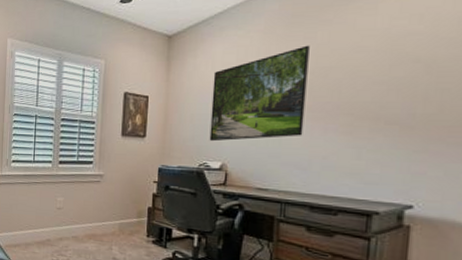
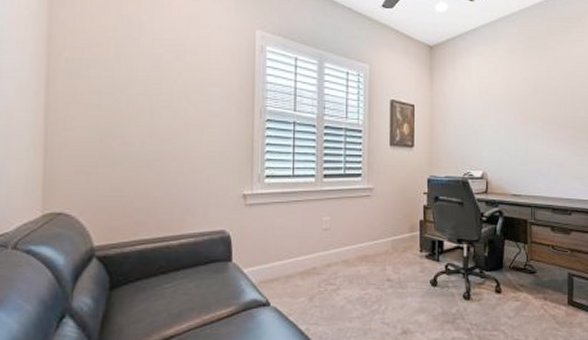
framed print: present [209,45,310,142] -> none [471,66,543,151]

